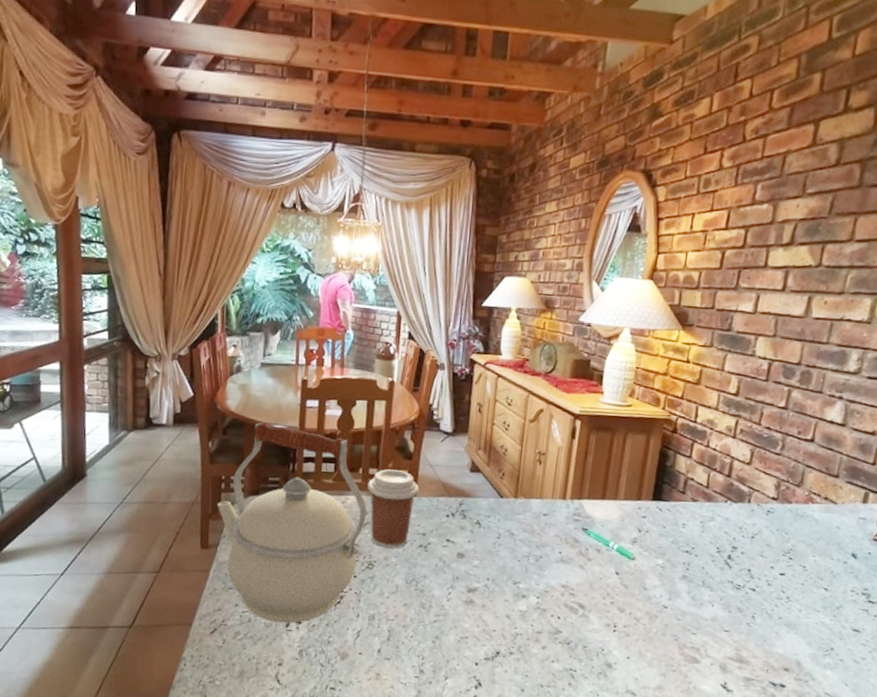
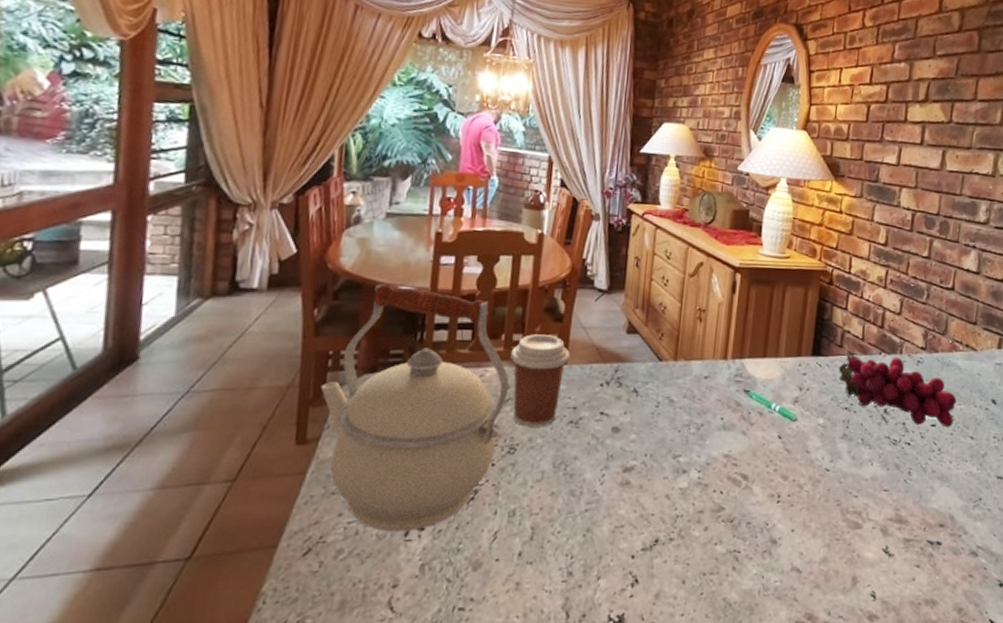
grapes: none [679,498,811,578] -> present [838,352,957,428]

